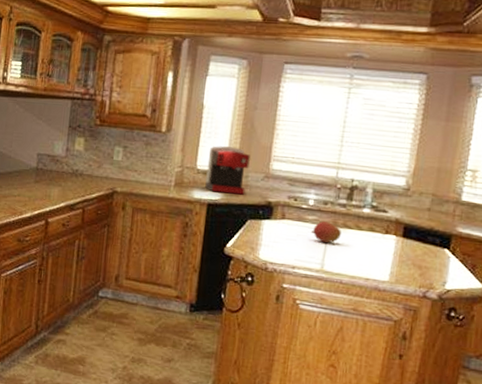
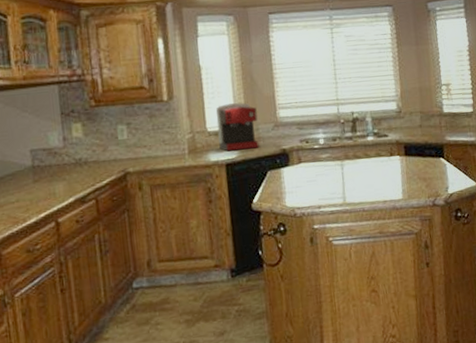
fruit: present [310,221,341,244] -> none [327,156,354,178]

